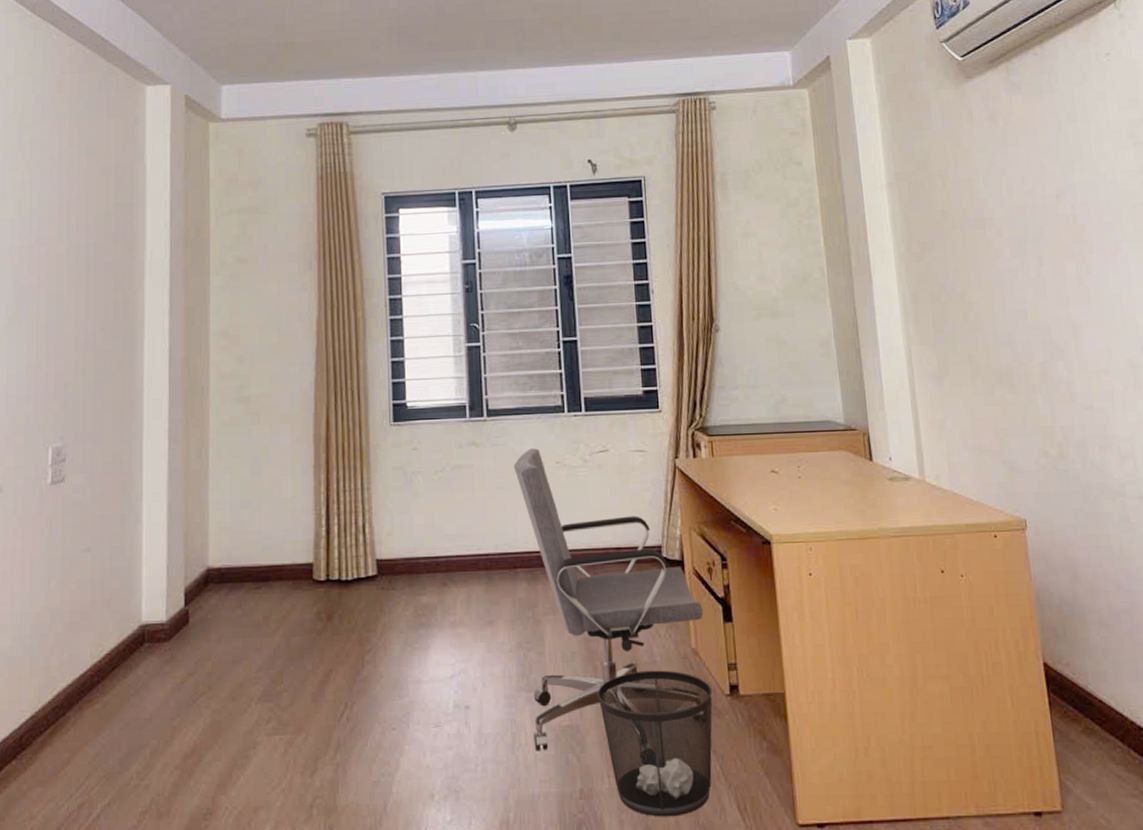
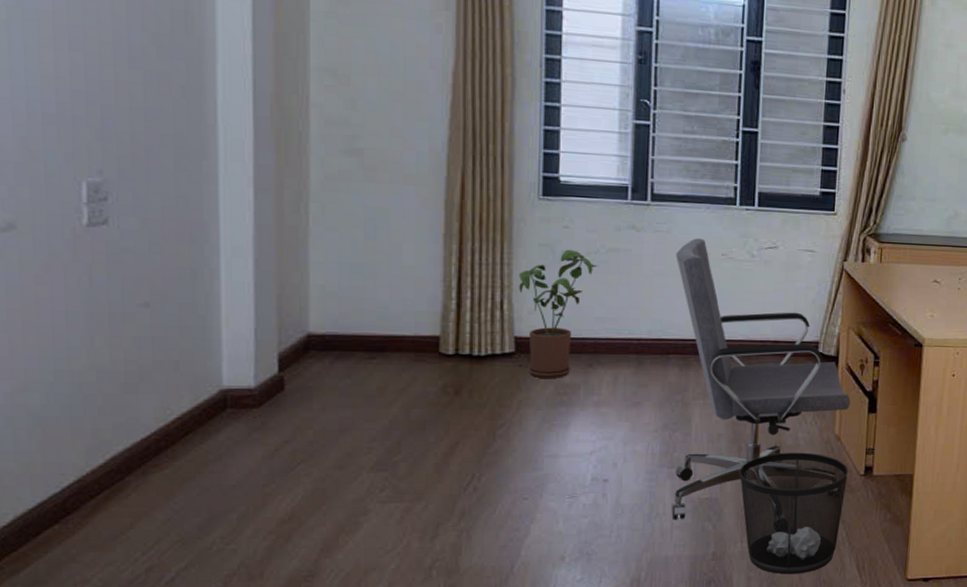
house plant: none [377,470,446,601] -> present [519,249,599,379]

